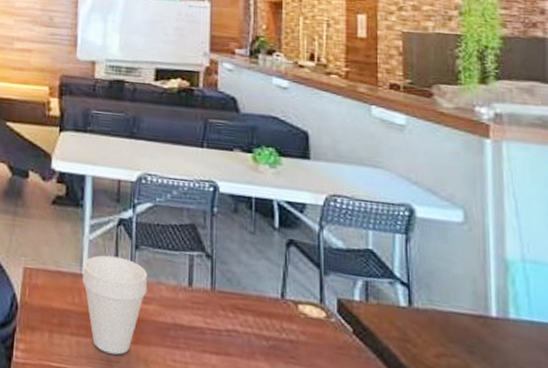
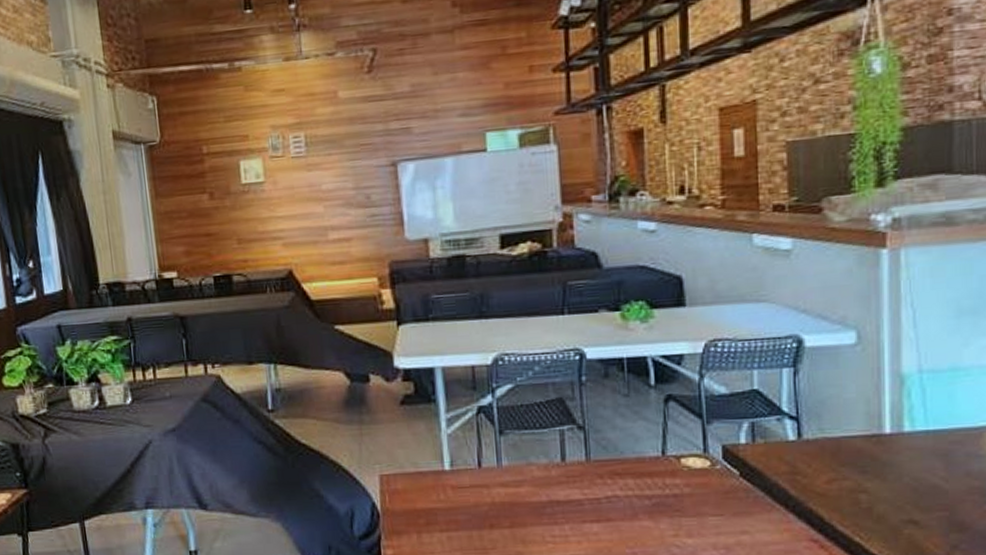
cup: present [82,255,148,355] -> none [444,446,518,542]

